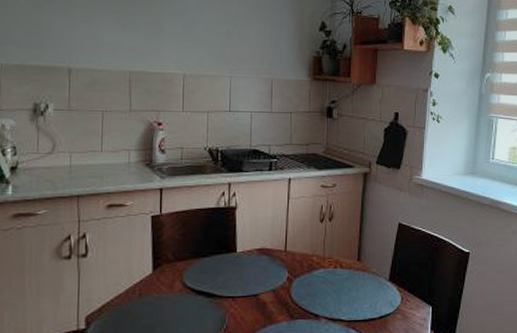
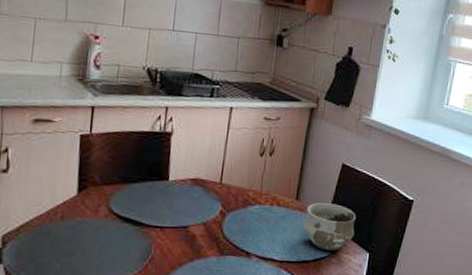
ceramic bowl: none [366,262,416,307] -> present [303,203,356,251]

